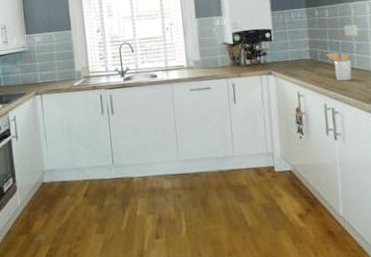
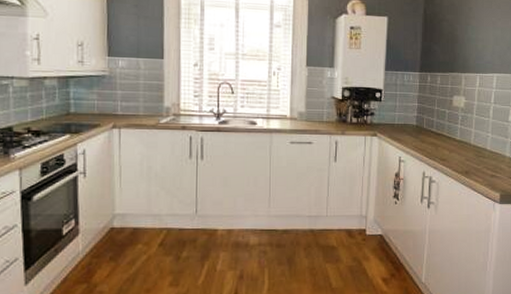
utensil holder: present [326,52,352,81] -> none [432,121,455,151]

